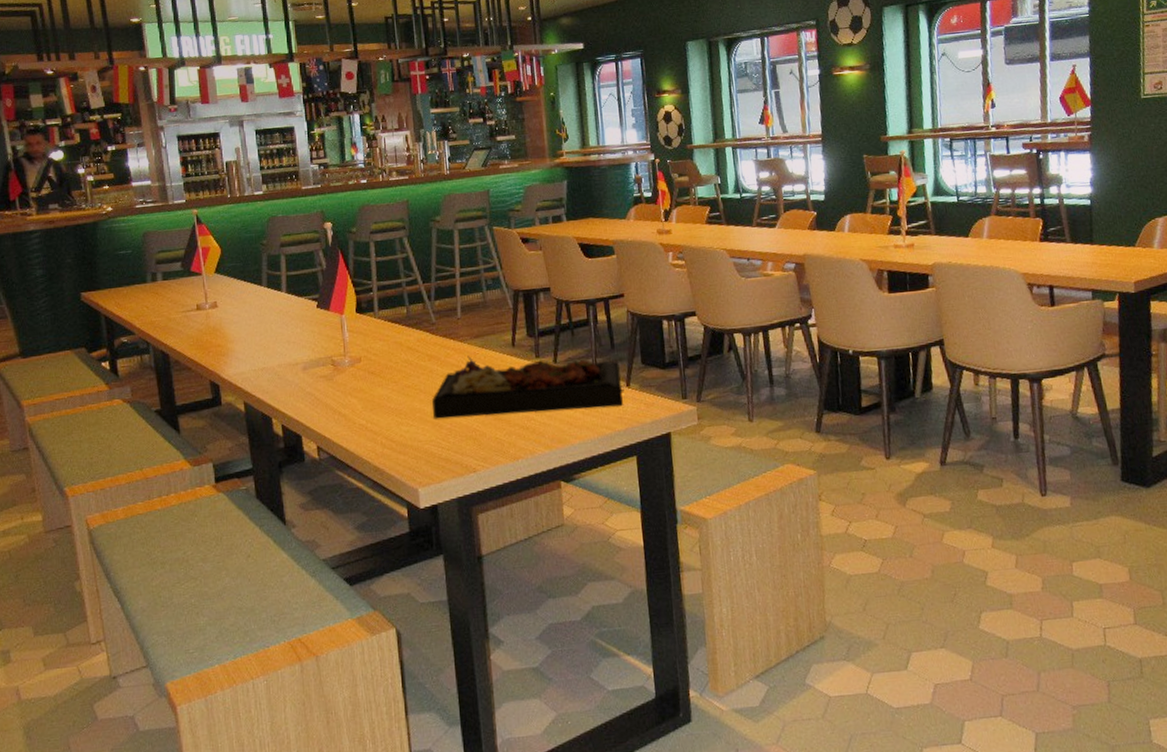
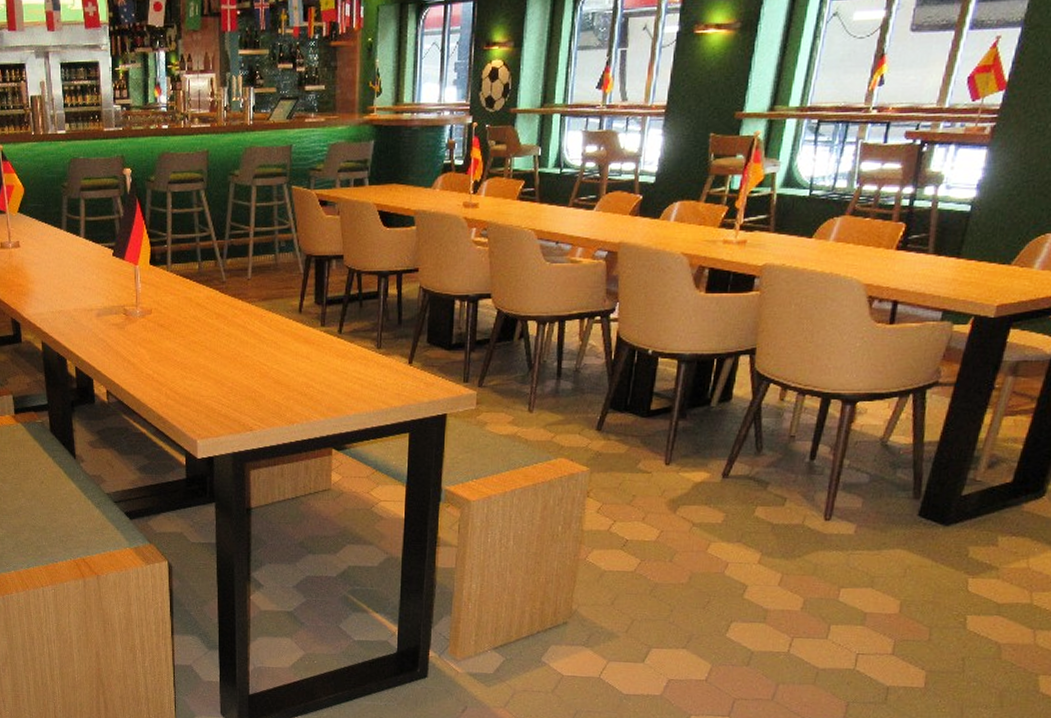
food platter: present [432,355,623,418] -> none [217,317,404,382]

